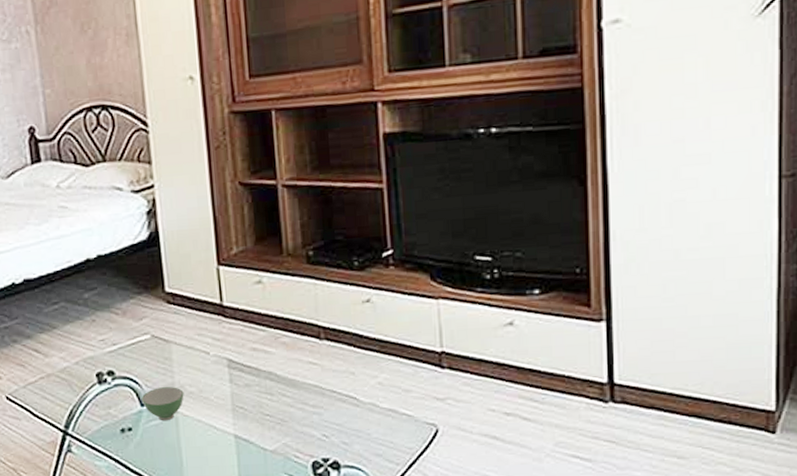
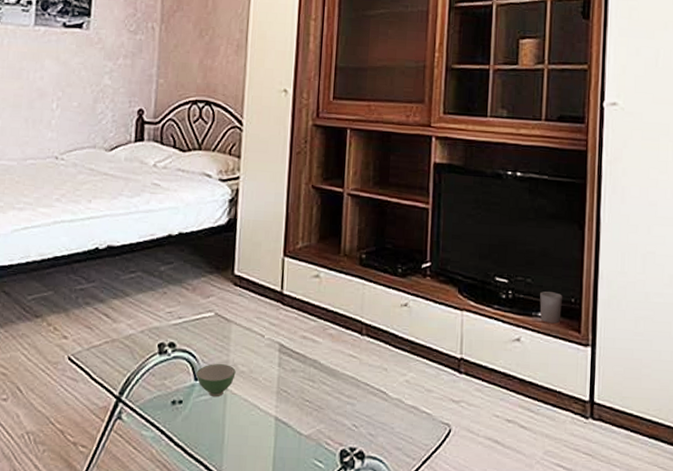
candle holder: none [534,264,565,301] -> present [539,291,563,324]

